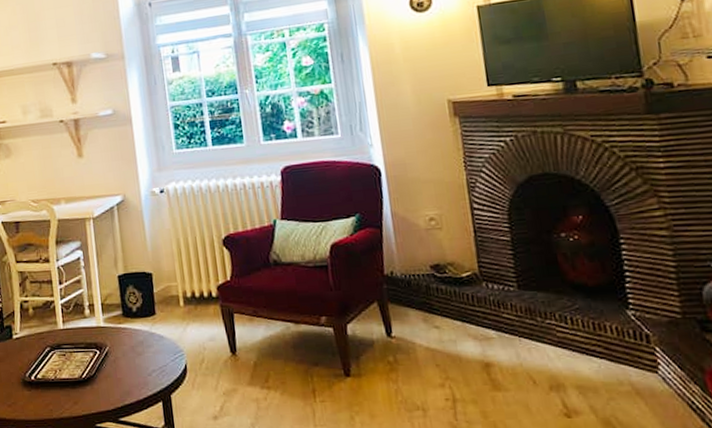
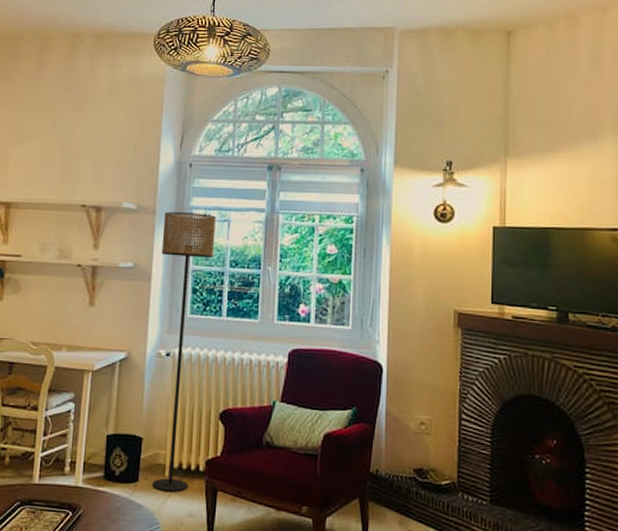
floor lamp: none [134,49,205,321] -> present [152,212,216,492]

